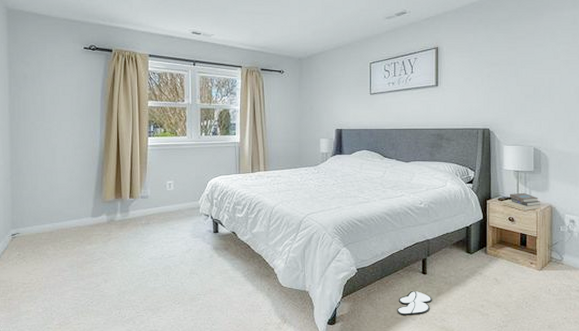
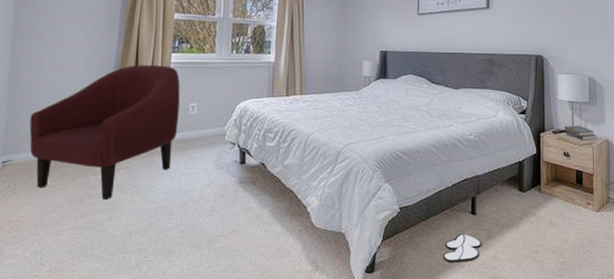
armchair: none [31,148,158,265] -> present [29,65,180,199]

